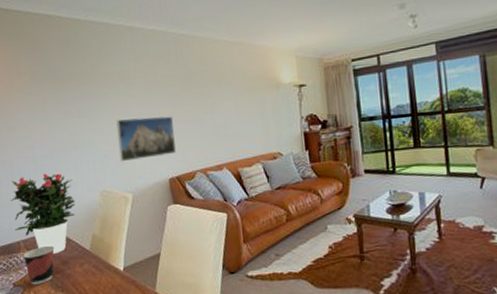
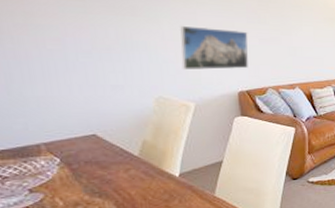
potted flower: present [10,173,75,254] -> none [25,71,122,159]
cup: present [23,245,55,285] -> none [45,149,91,191]

